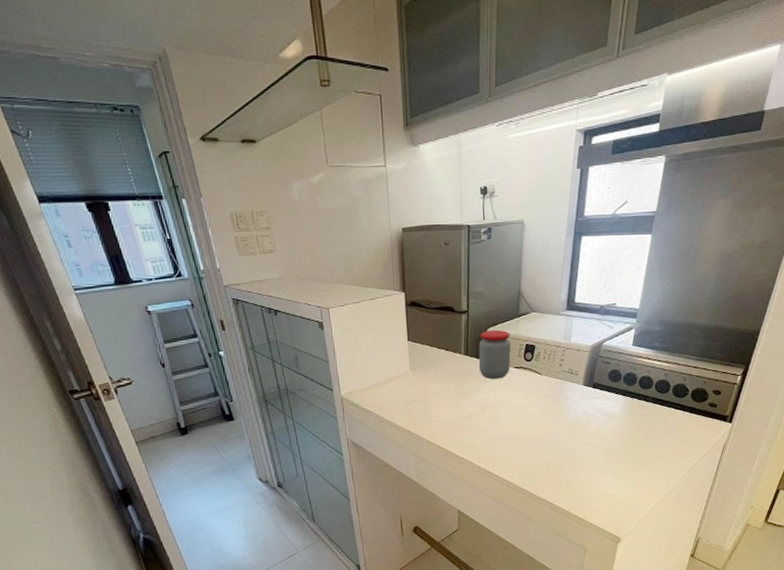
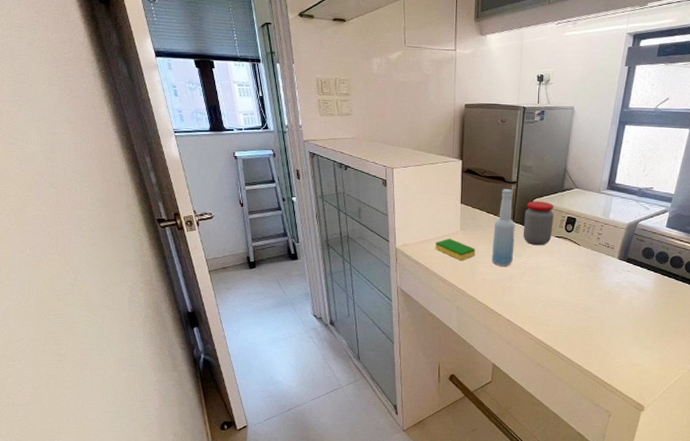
dish sponge: none [384,380,429,403] -> present [435,238,476,260]
bottle: none [446,320,471,405] -> present [491,189,515,266]

